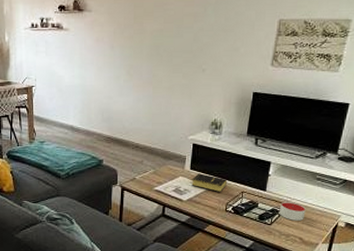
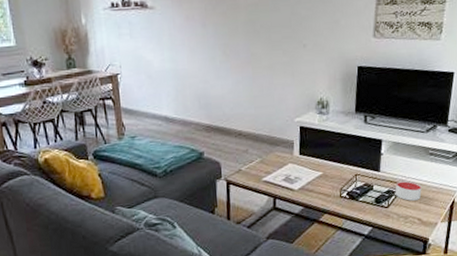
book: present [191,173,228,193] -> none [302,158,340,178]

